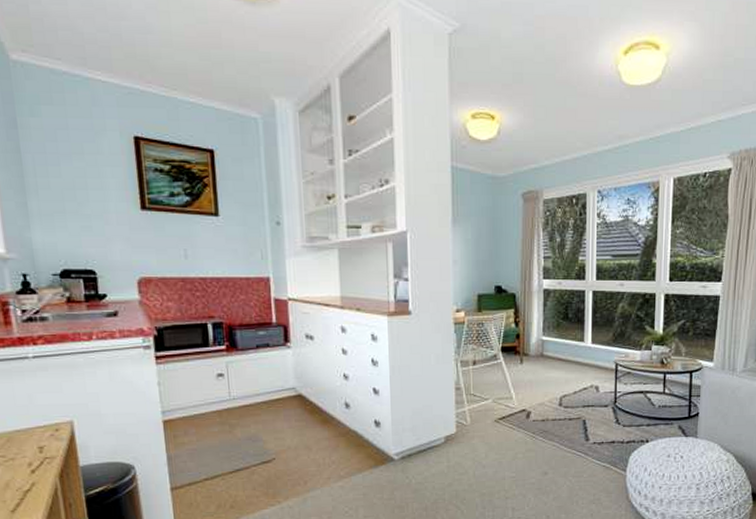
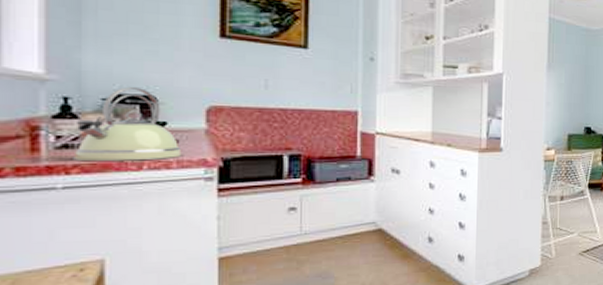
kettle: none [35,263,124,333] -> present [73,87,184,162]

